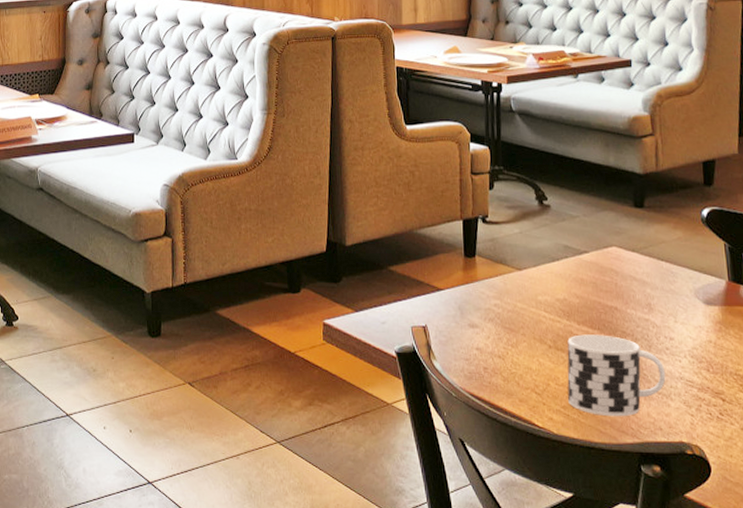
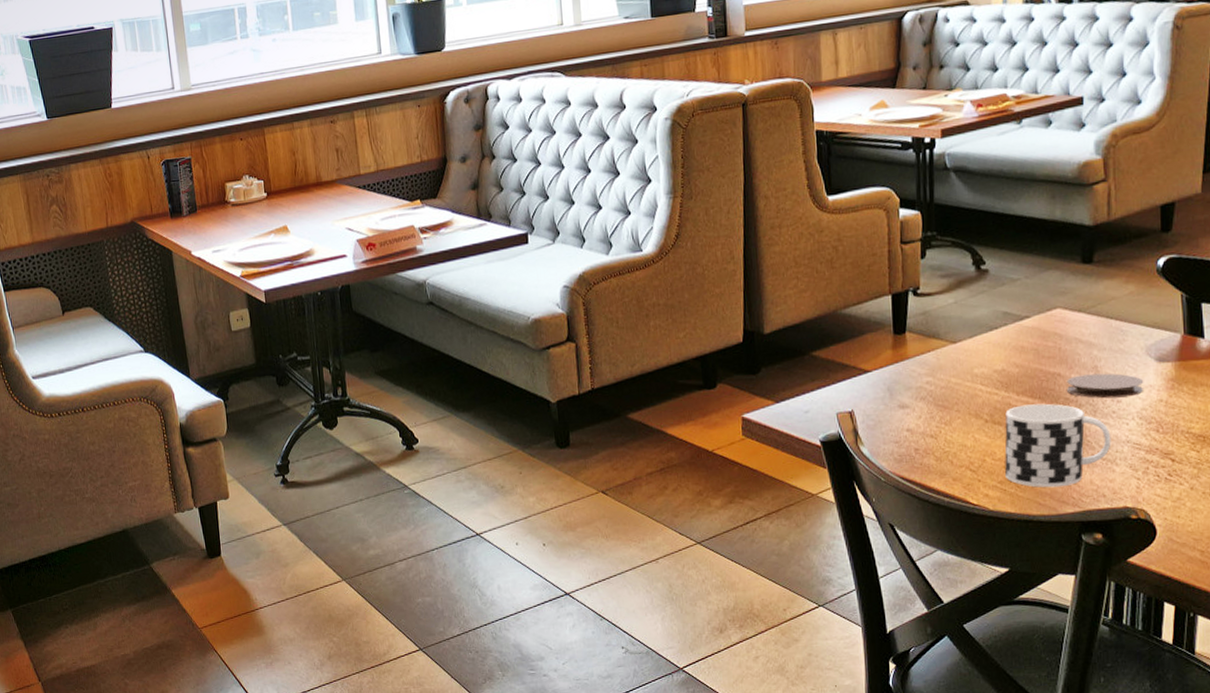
coaster: none [623,311,694,335] -> present [1066,373,1144,399]

